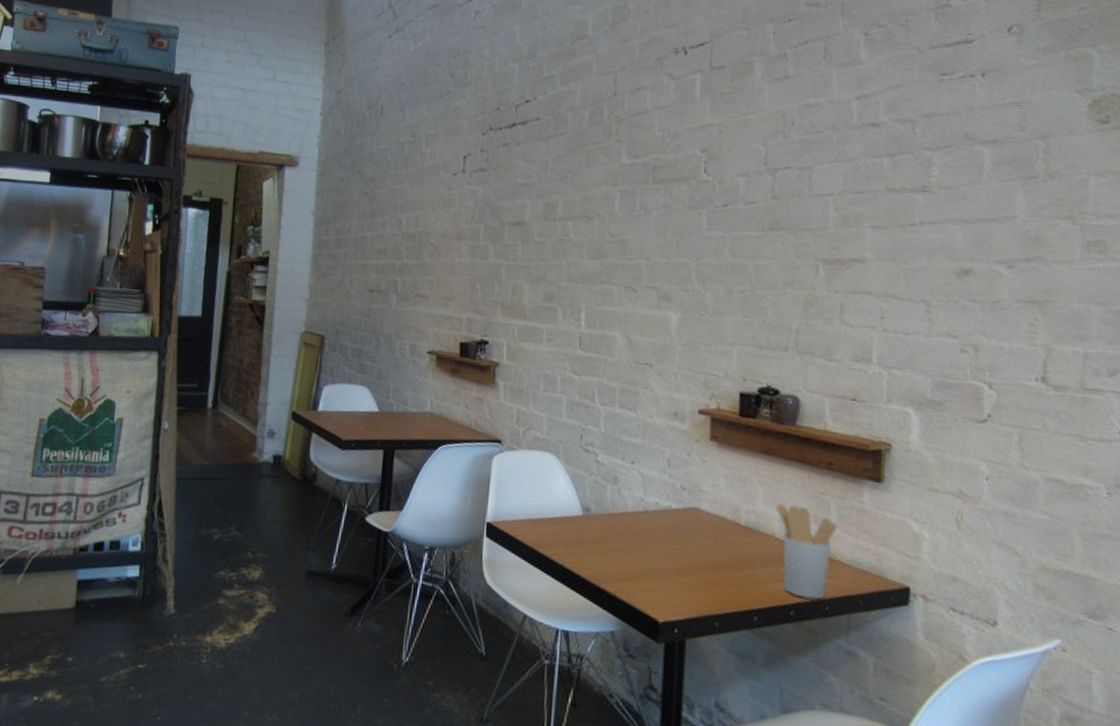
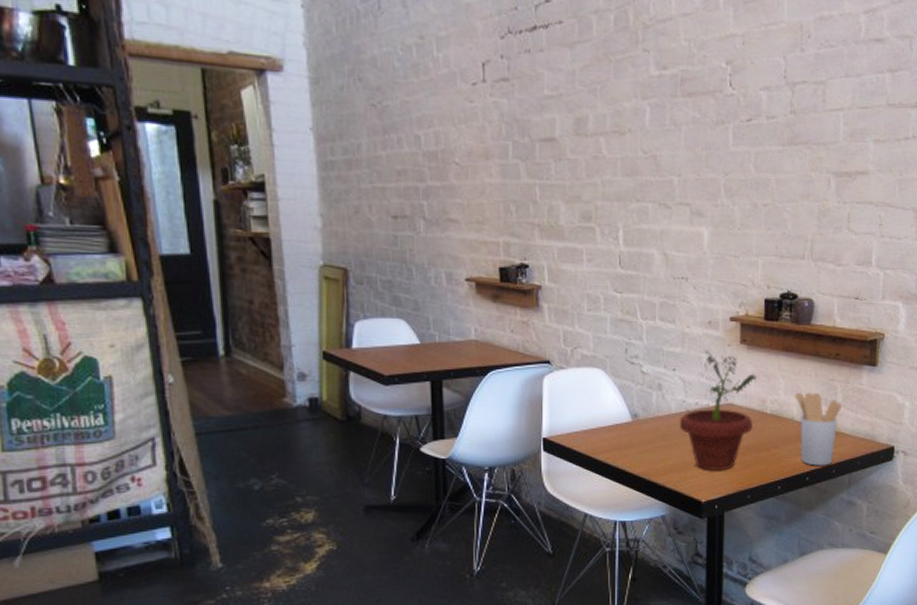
potted plant: none [635,444,730,587] -> present [679,351,758,471]

